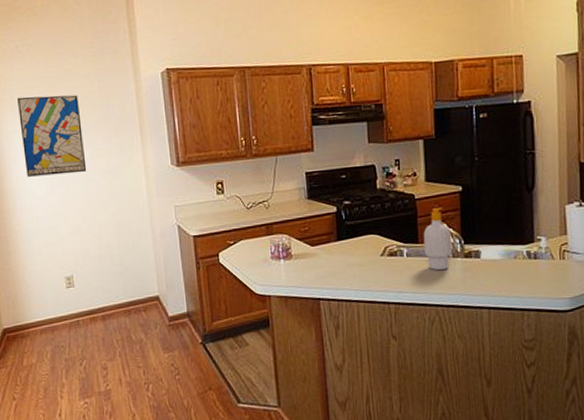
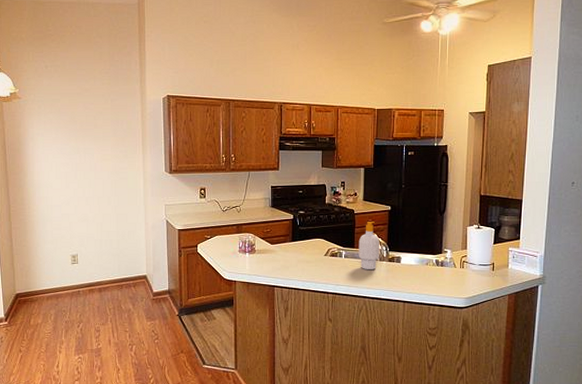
wall art: present [17,95,87,177] -> none [44,107,96,172]

